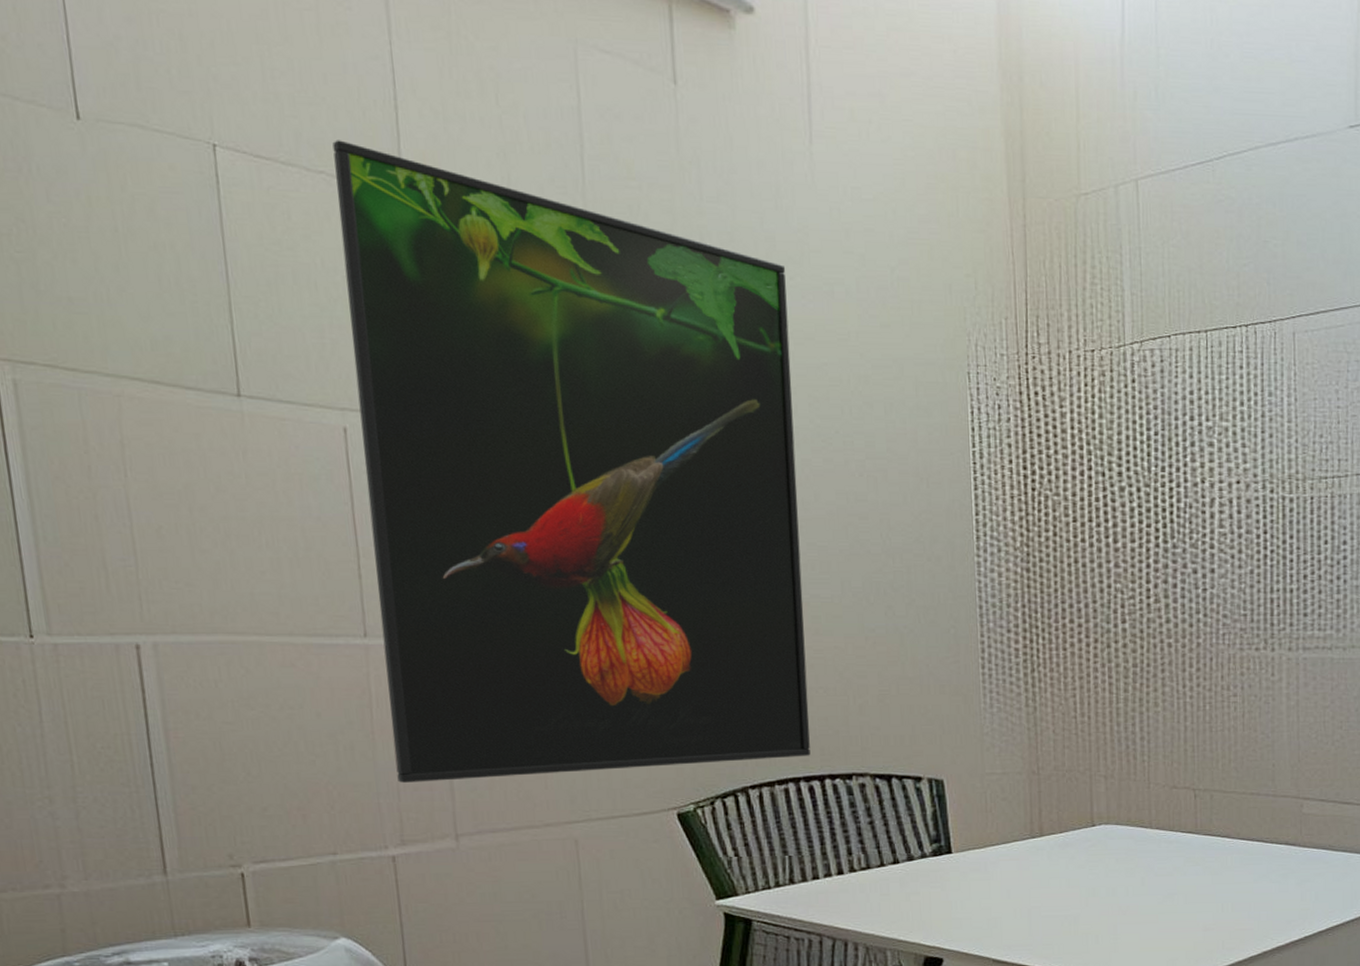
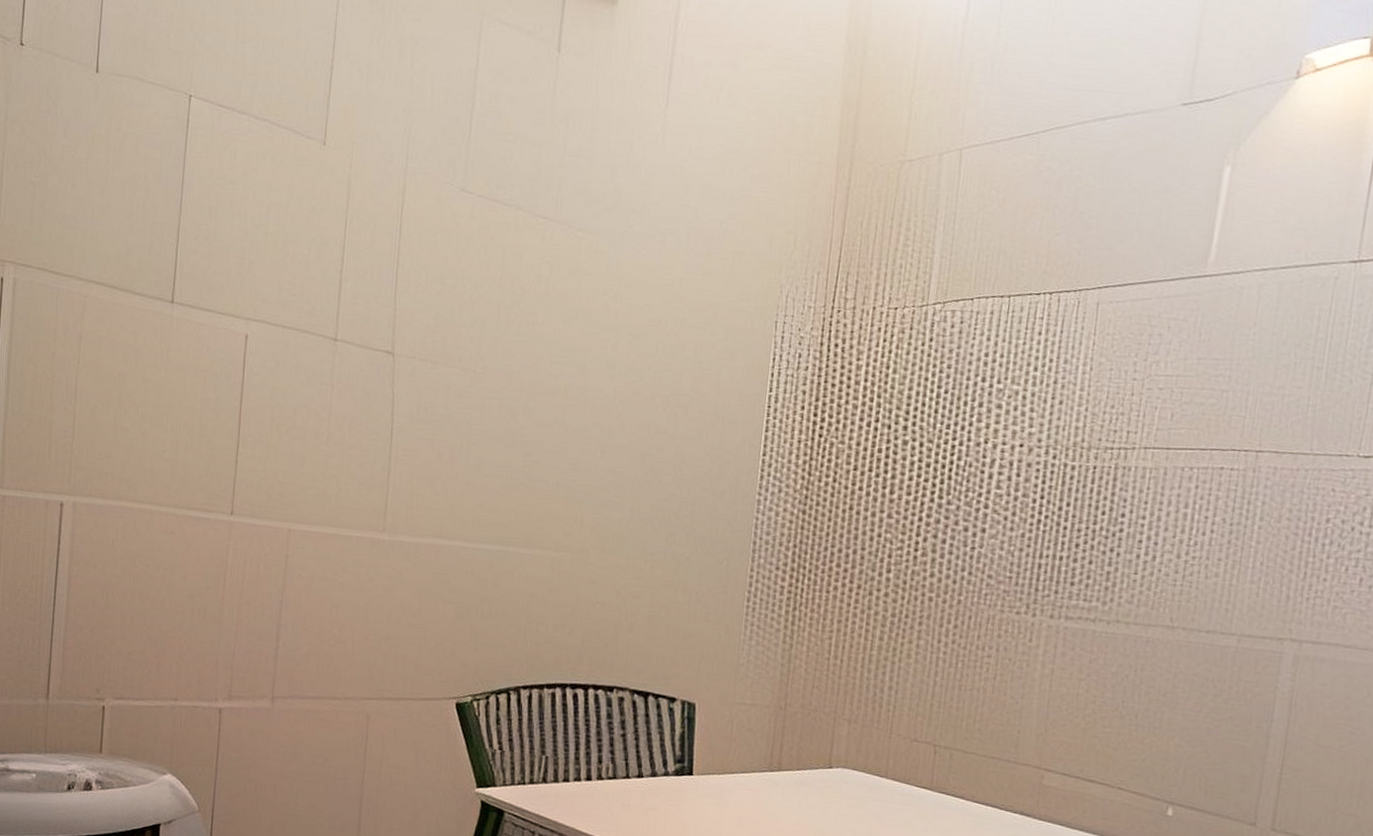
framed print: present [332,140,811,783] -> none [235,94,628,665]

